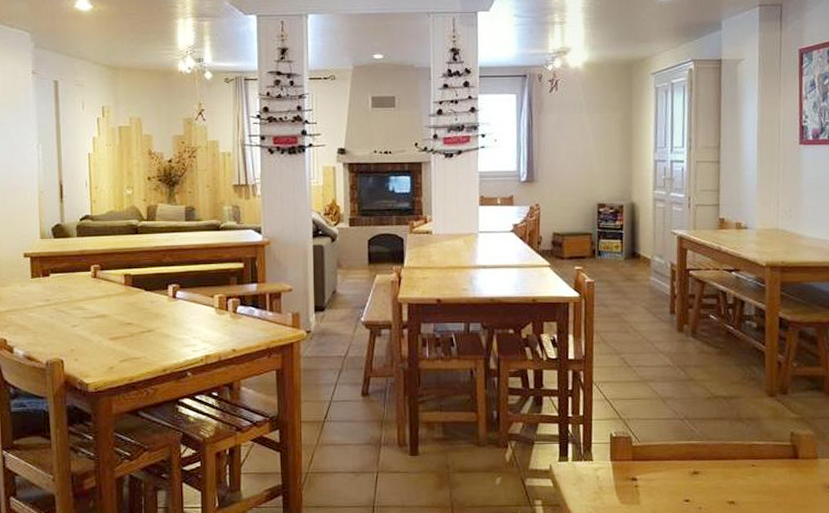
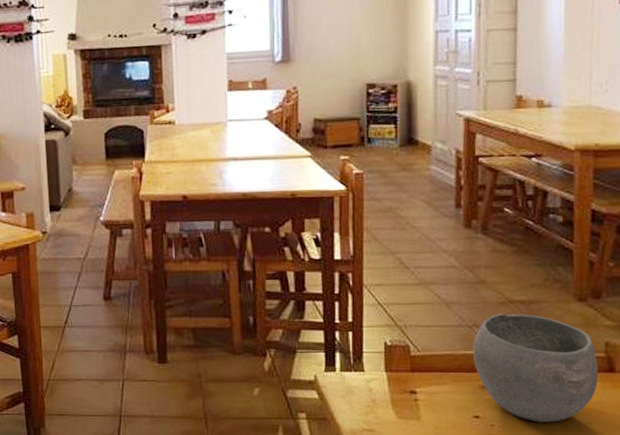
bowl: none [684,407,785,505] -> present [473,313,598,423]

